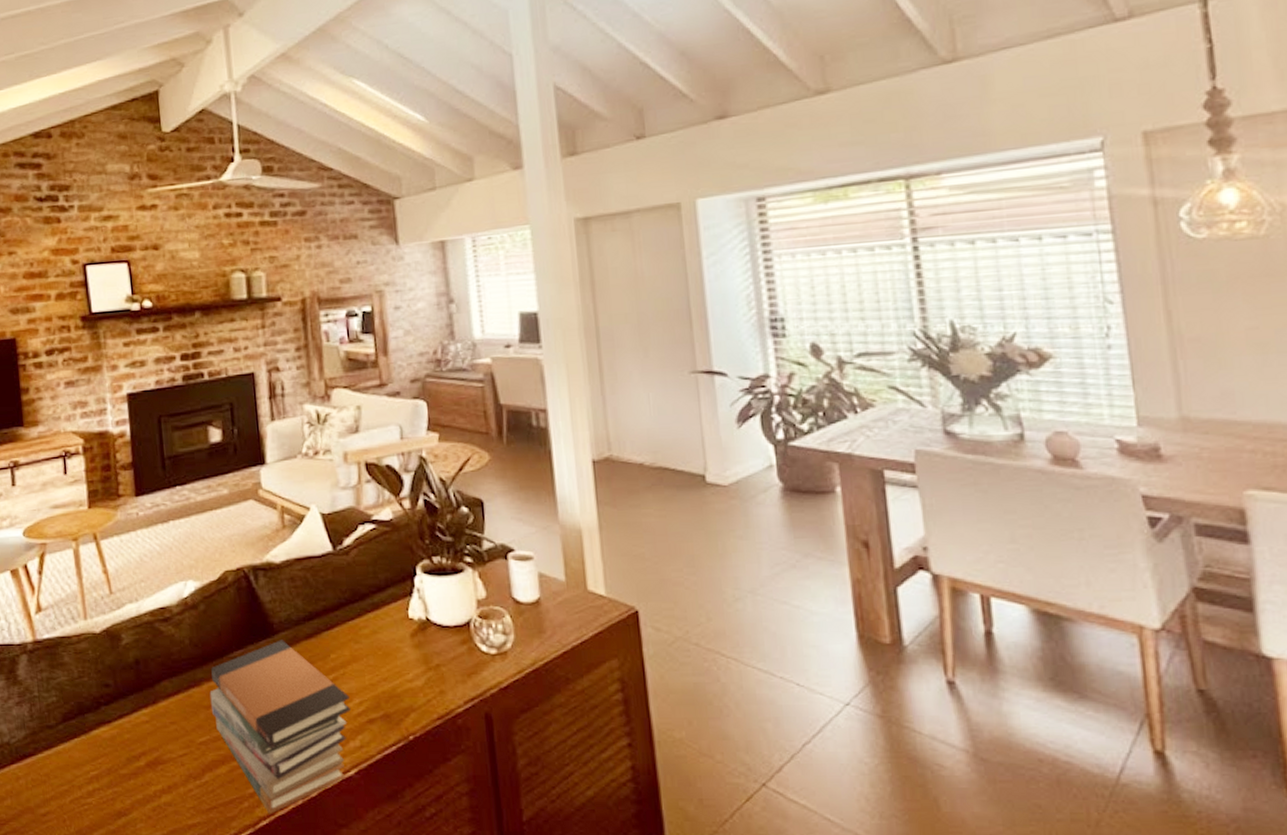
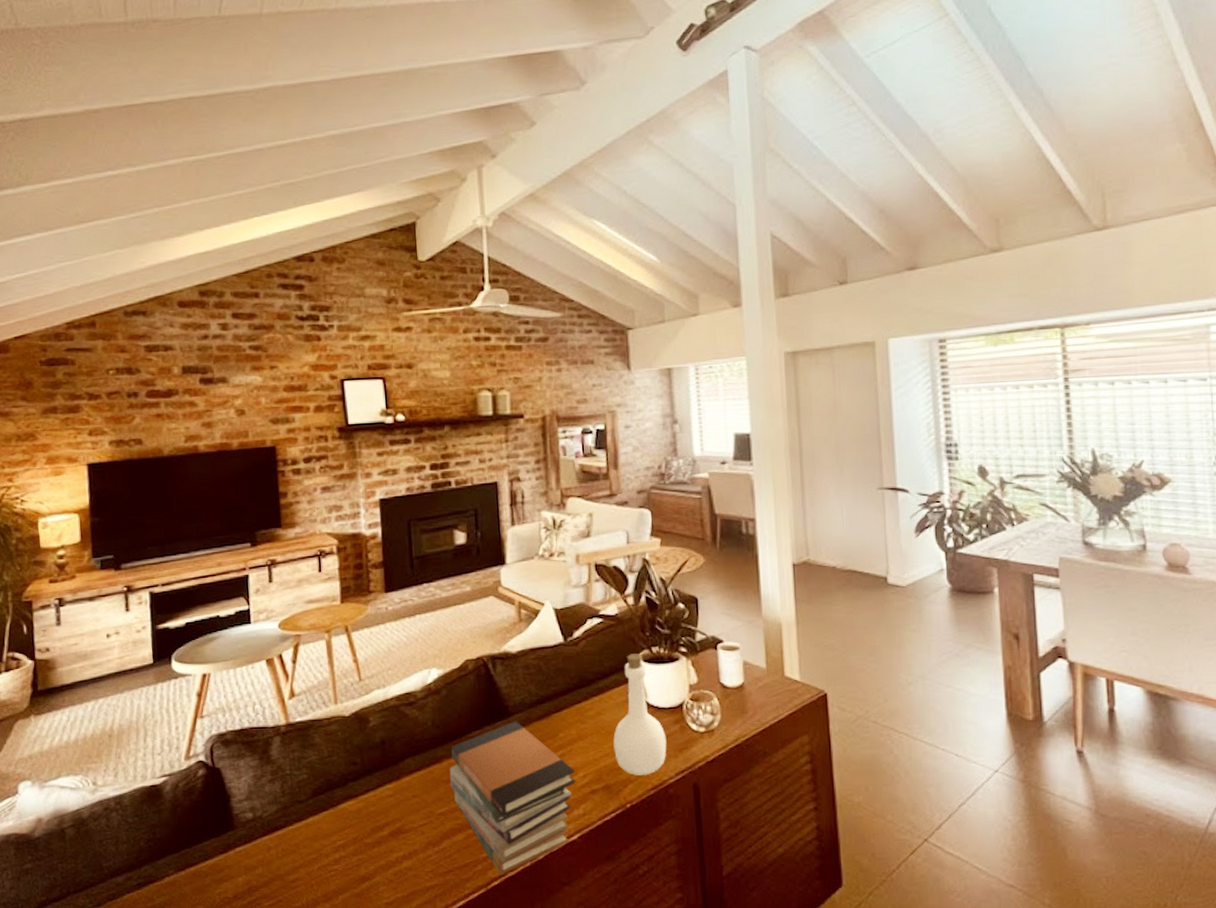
bottle: none [391,564,454,703] -> present [613,654,667,775]

